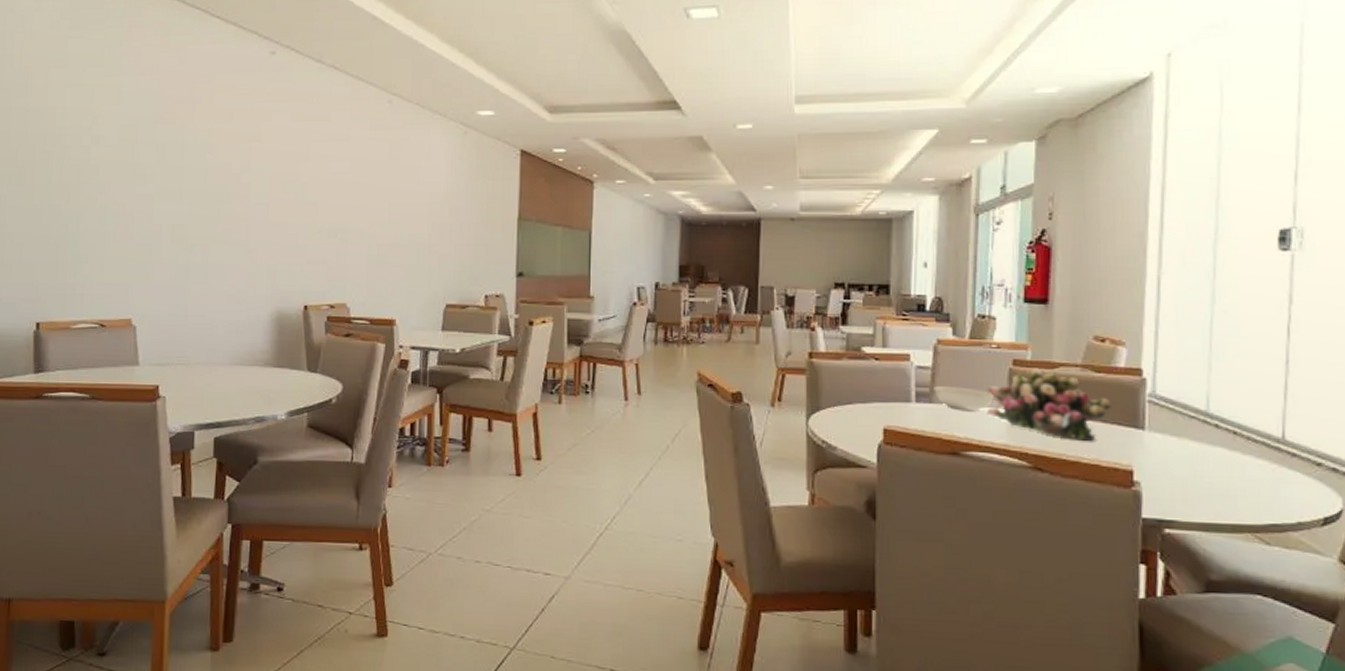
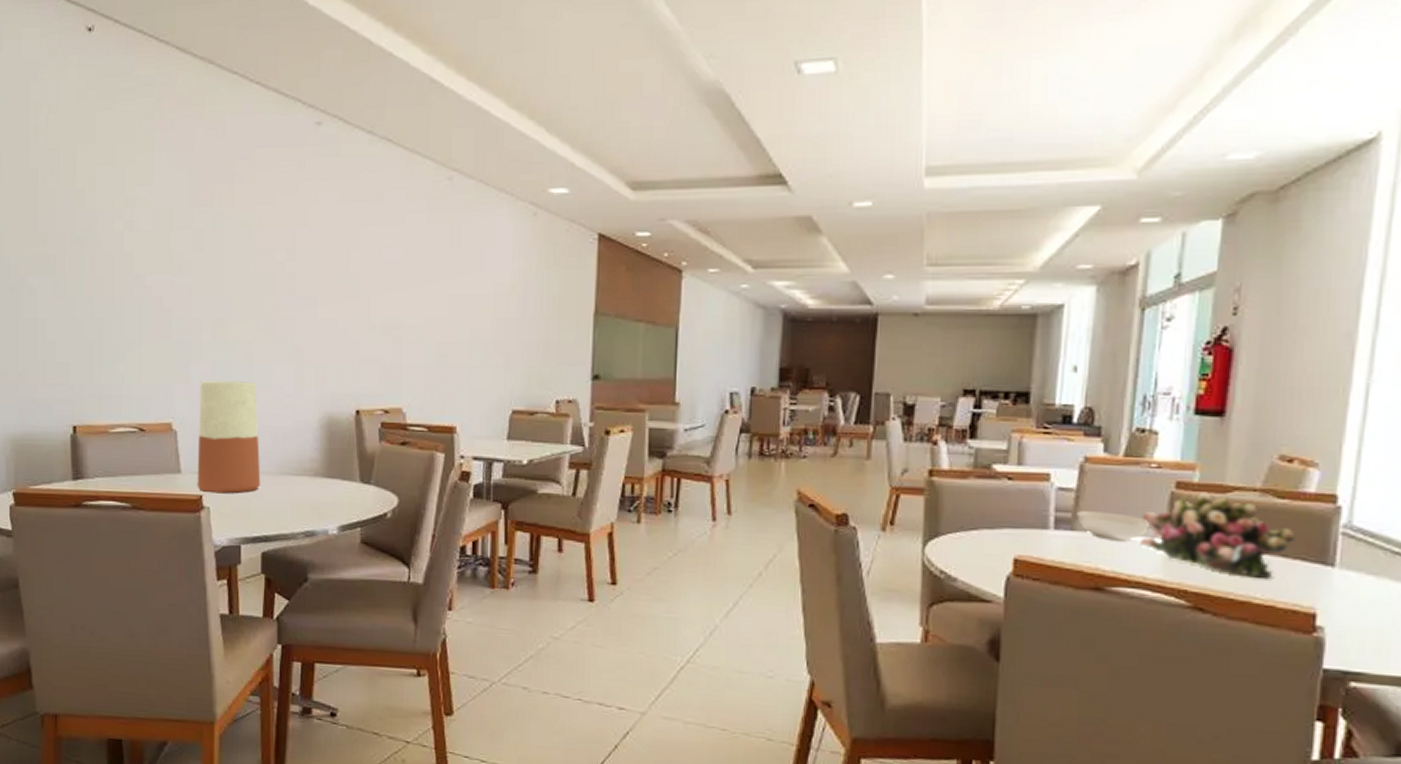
vase: none [154,280,215,384] -> present [197,381,261,494]

